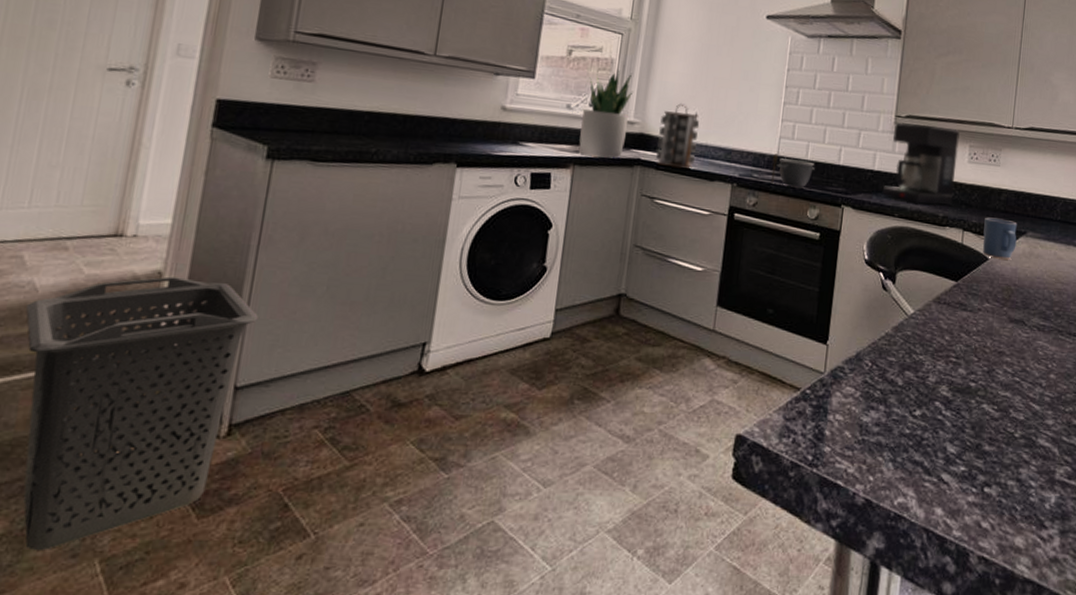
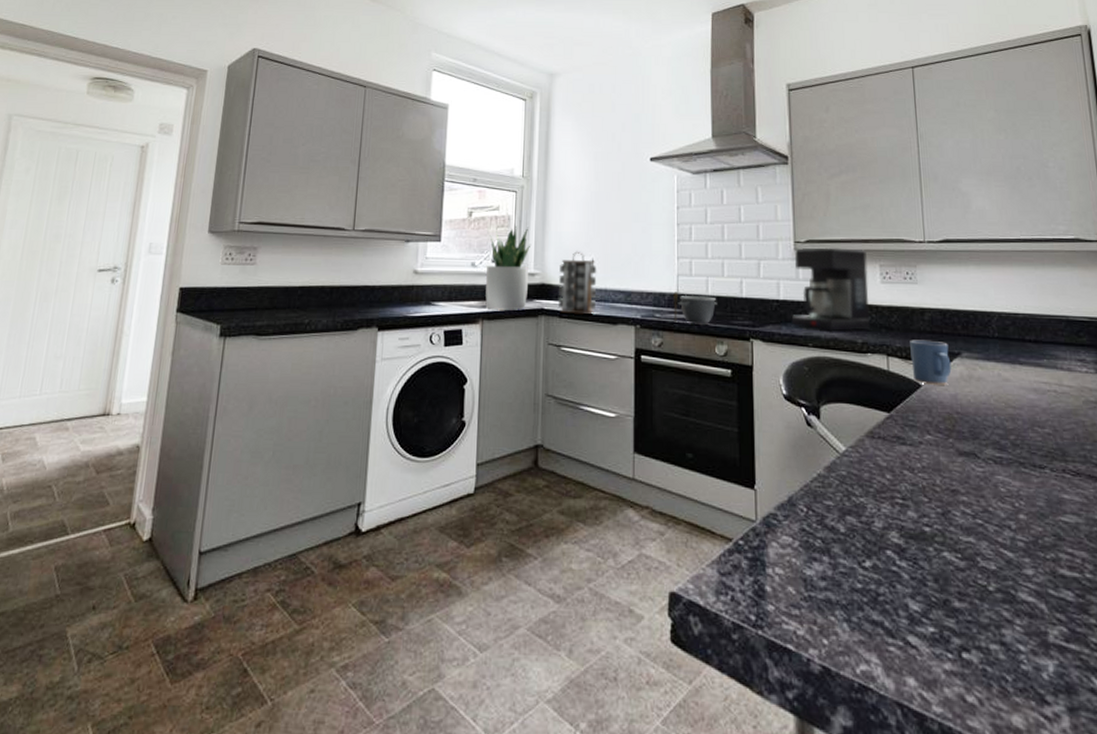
laundry basket: present [23,276,260,550] -> none [33,449,218,713]

